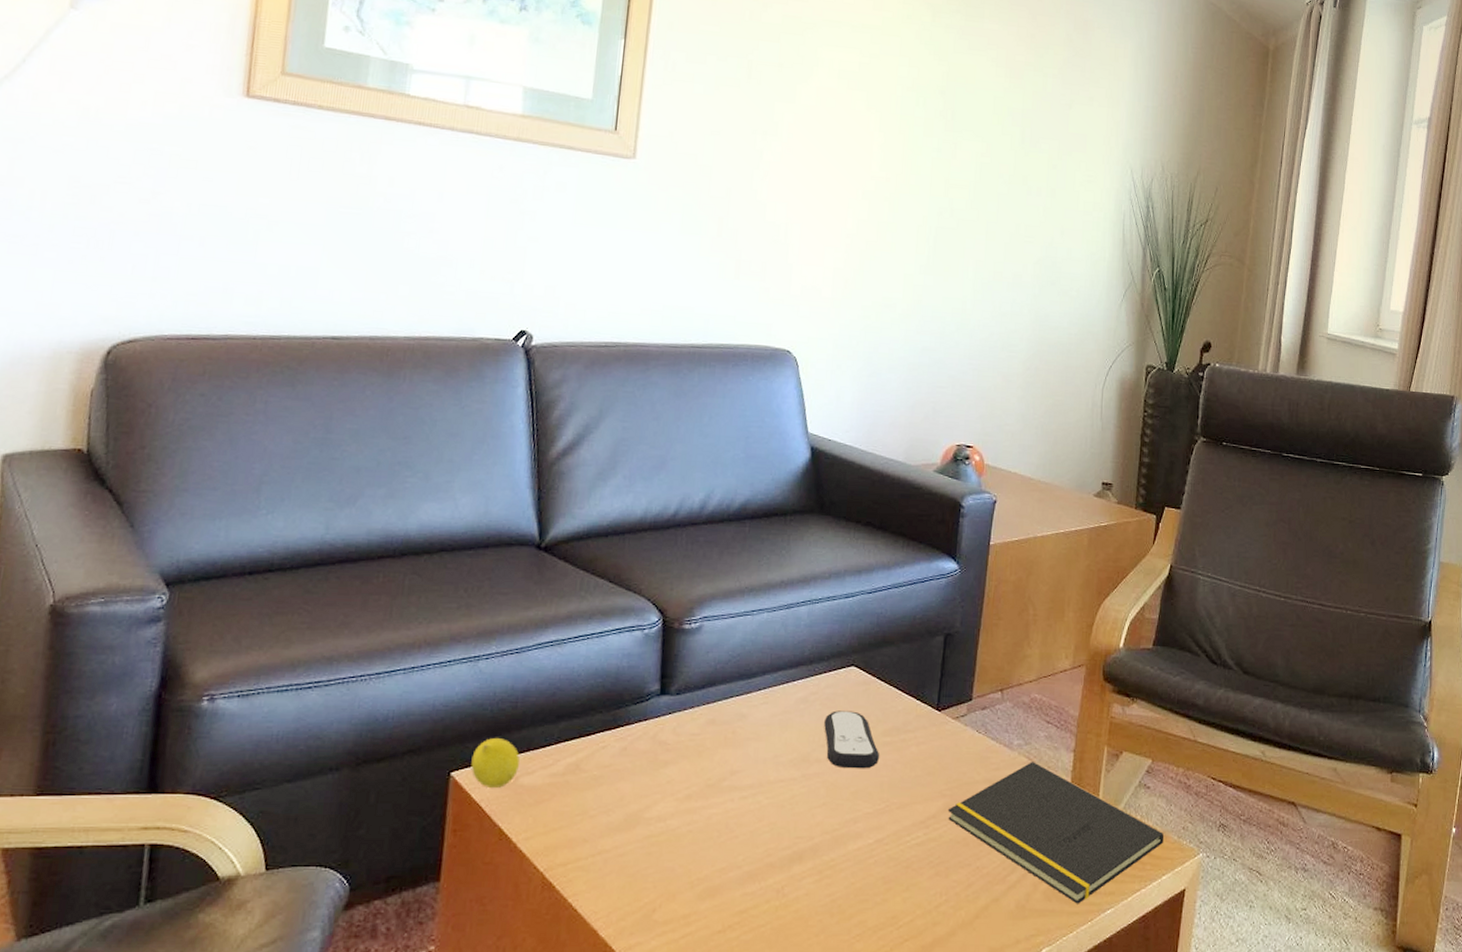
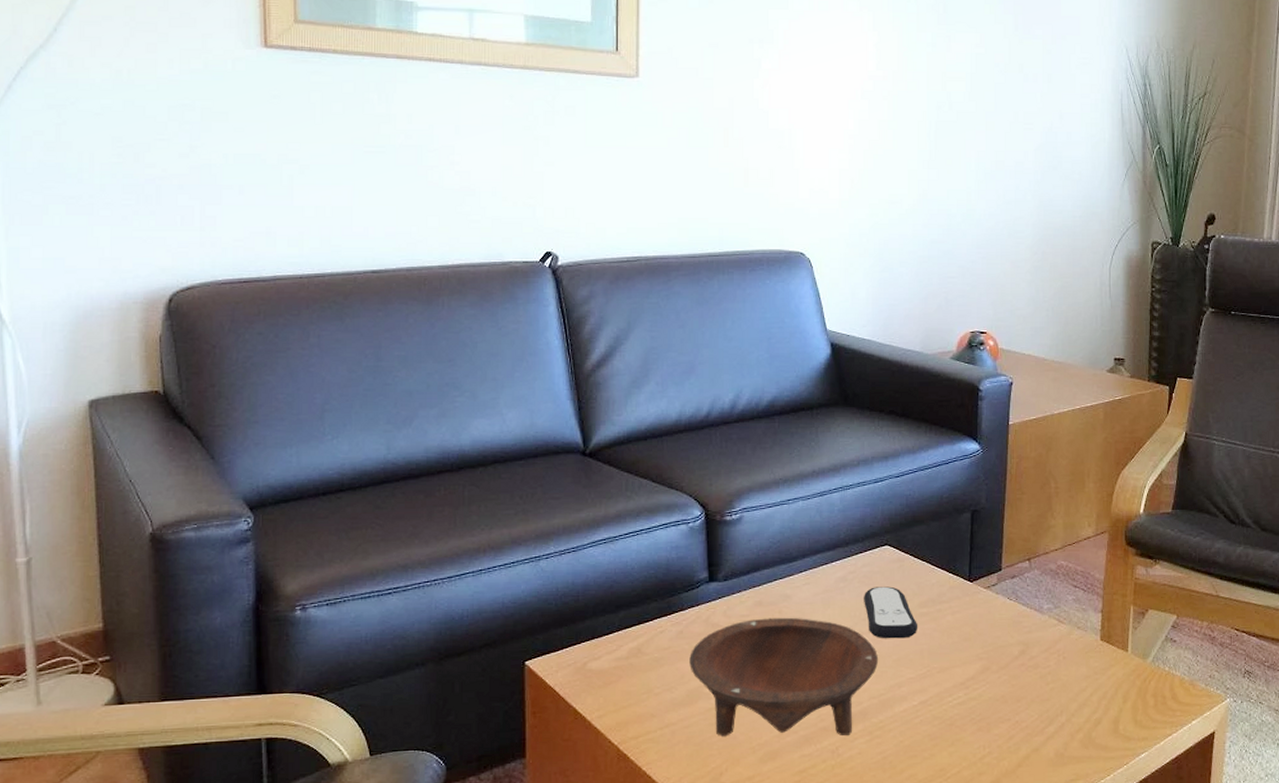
fruit: present [471,738,520,789] -> none [542,629,586,675]
bowl: none [630,738,836,873] -> present [689,617,879,737]
notepad: present [947,762,1165,904] -> none [985,623,1192,750]

